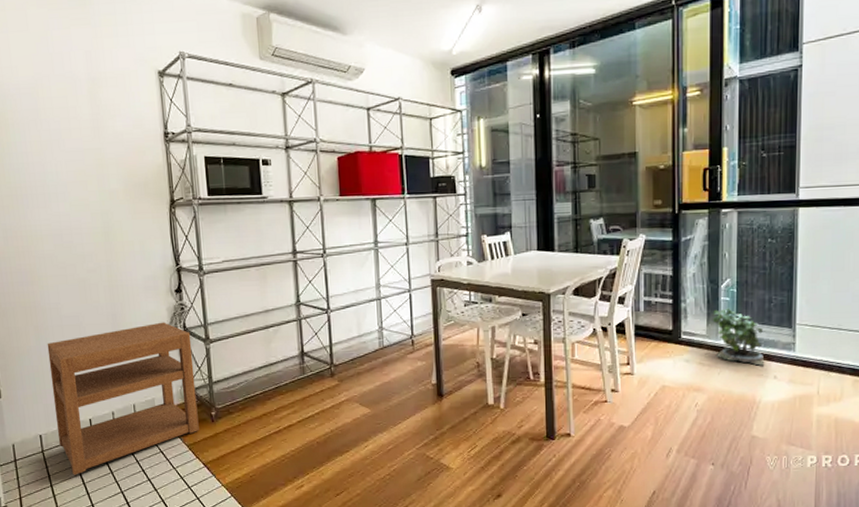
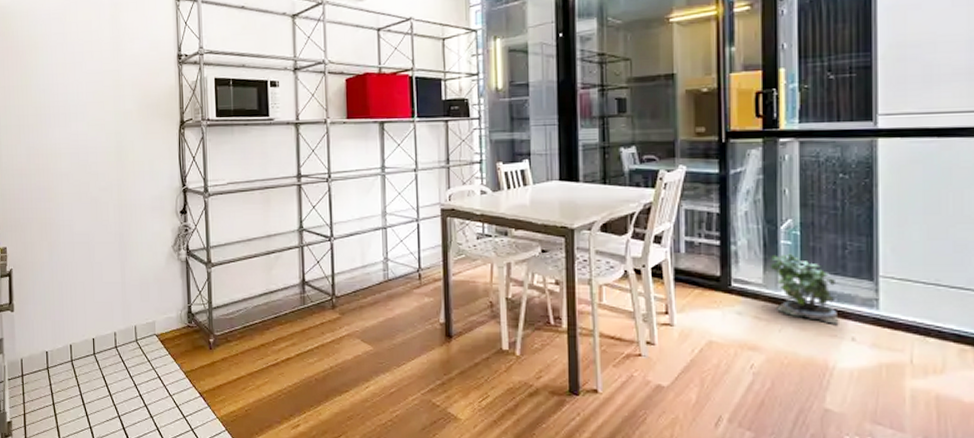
nightstand: present [47,322,199,475] -> none [58,243,197,395]

